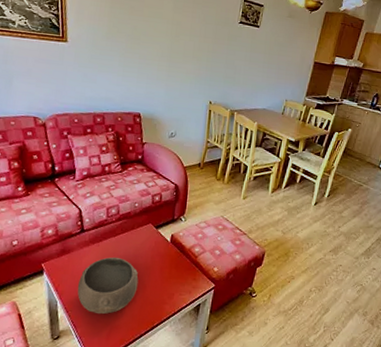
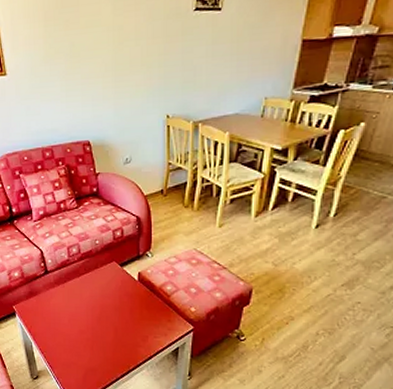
bowl: present [77,256,139,315] -> none [48,297,108,356]

